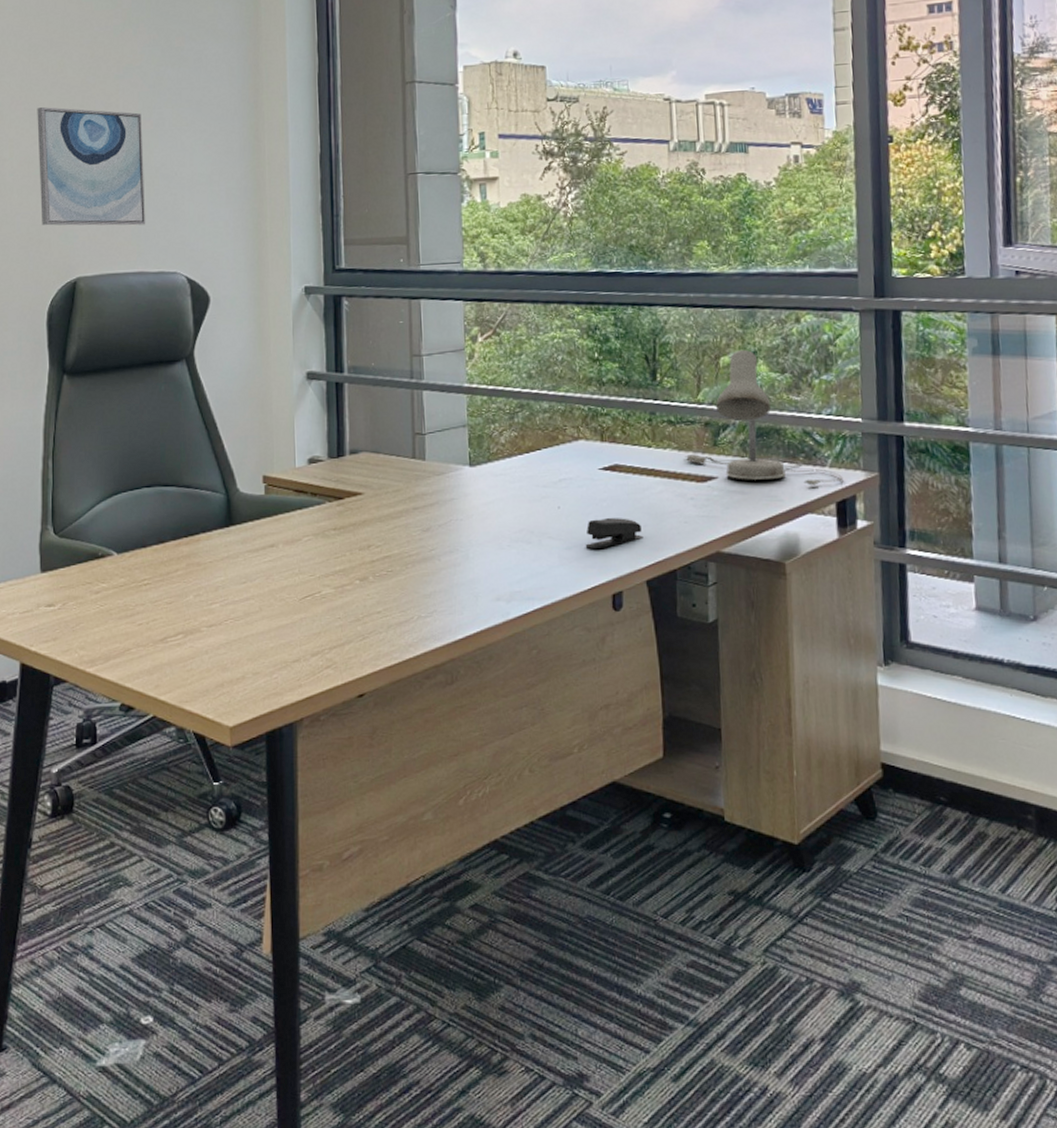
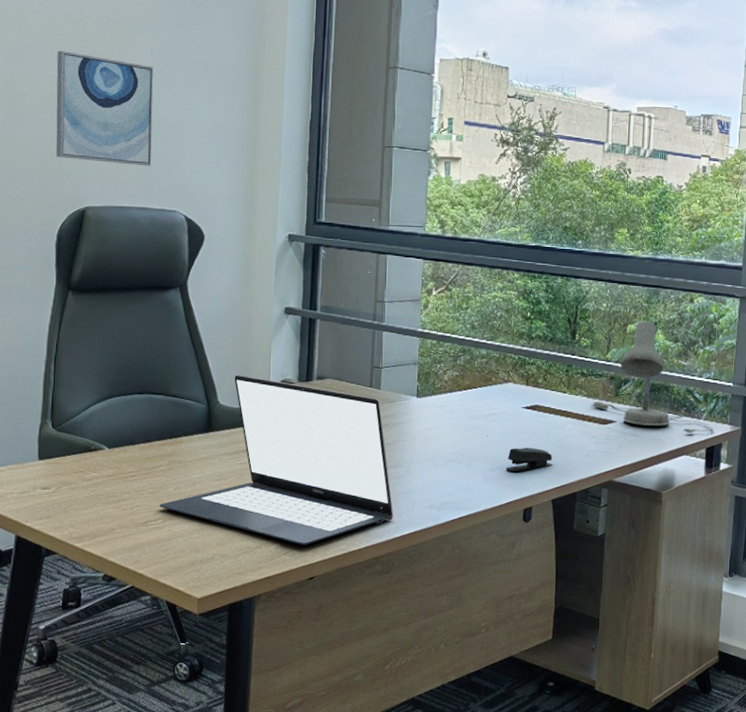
laptop: none [179,455,453,655] -> present [159,374,393,545]

